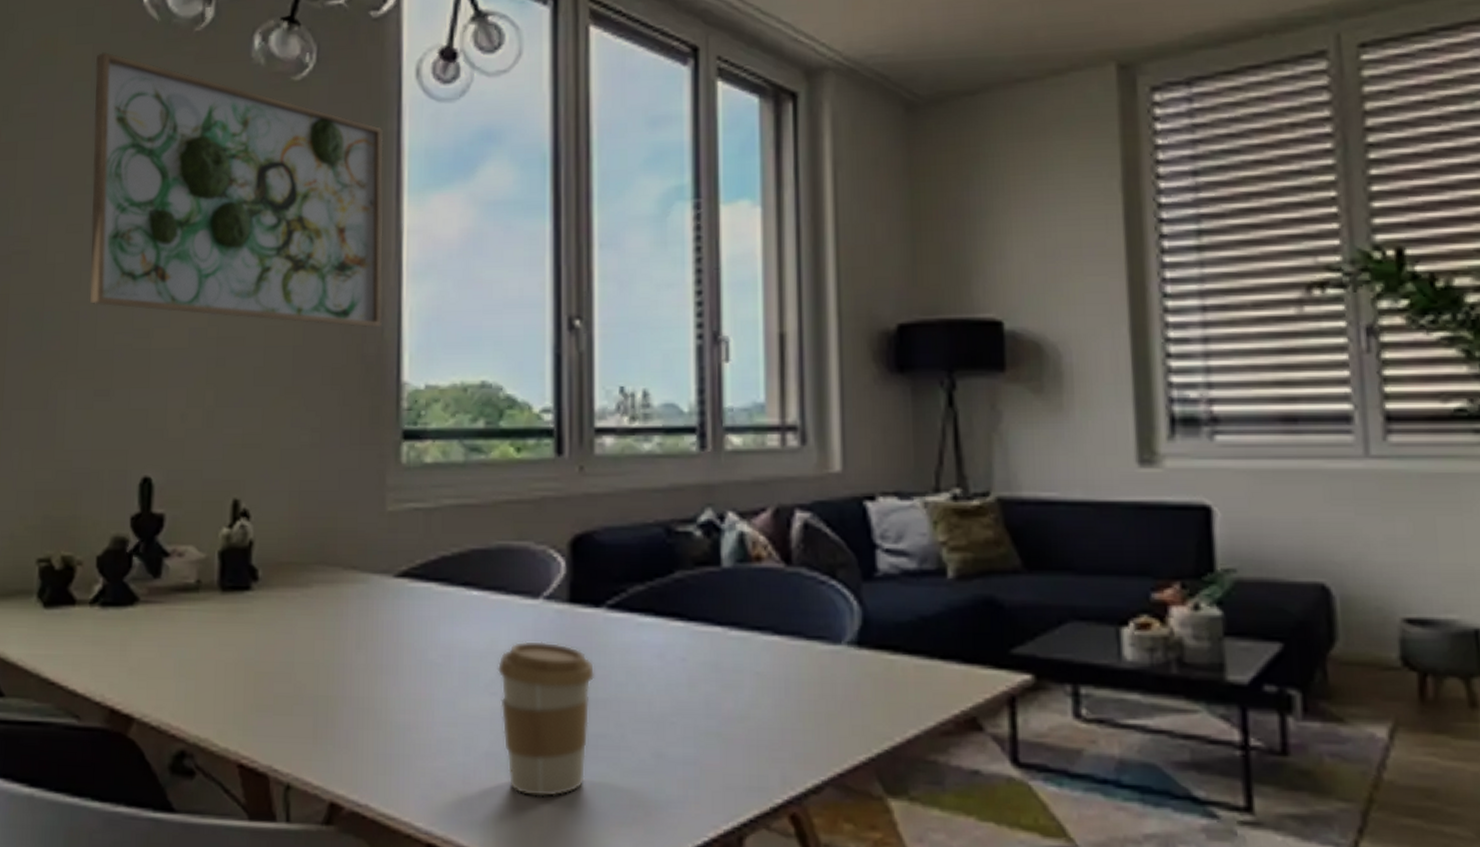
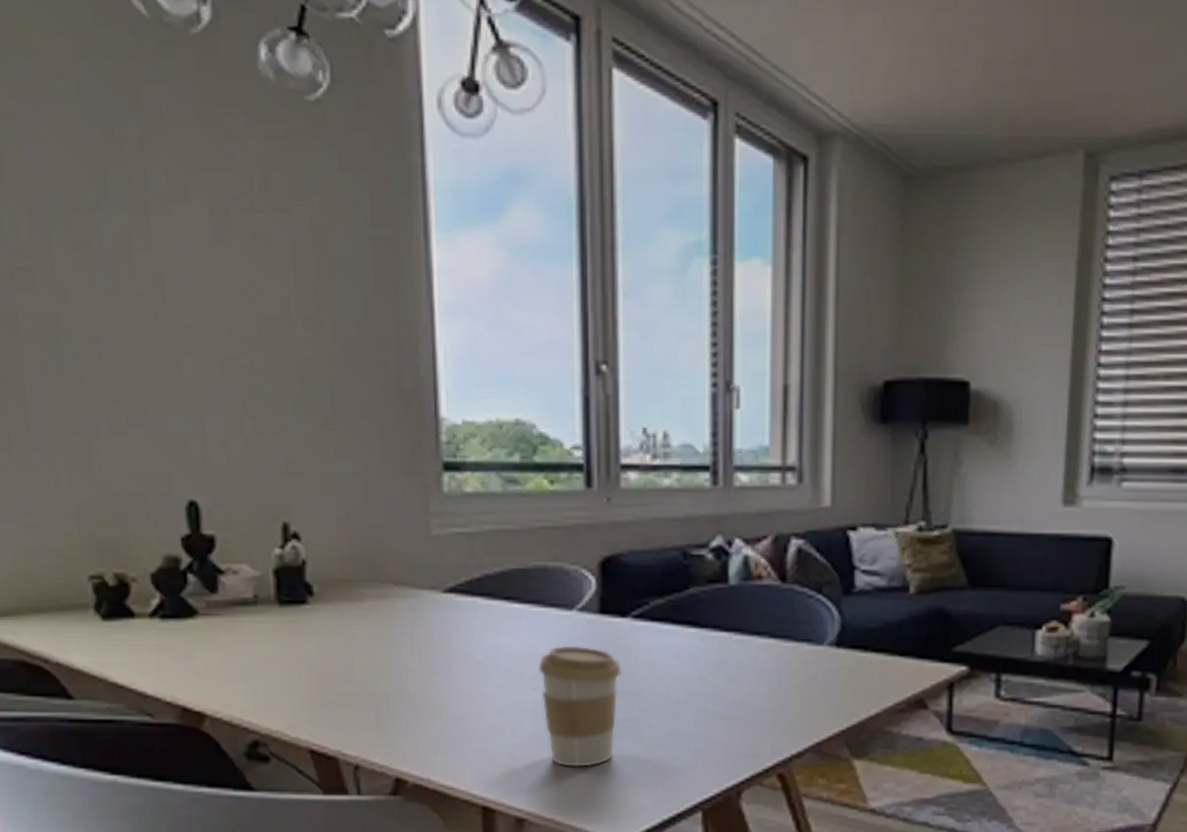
wall art: present [89,52,384,328] -> none [79,48,417,365]

